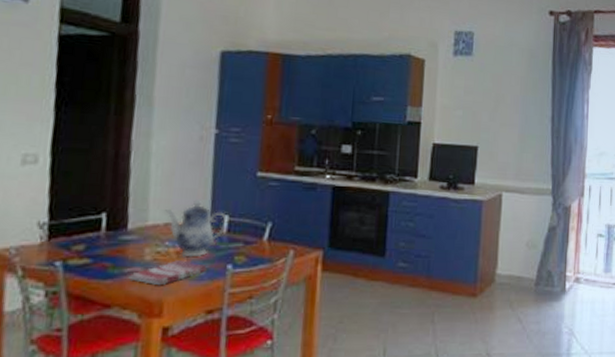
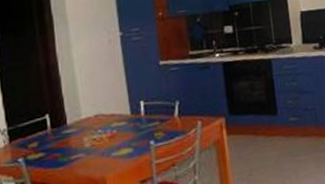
dish towel: present [128,260,207,286] -> none [75,143,135,166]
teapot: present [165,199,228,258] -> none [93,92,144,141]

